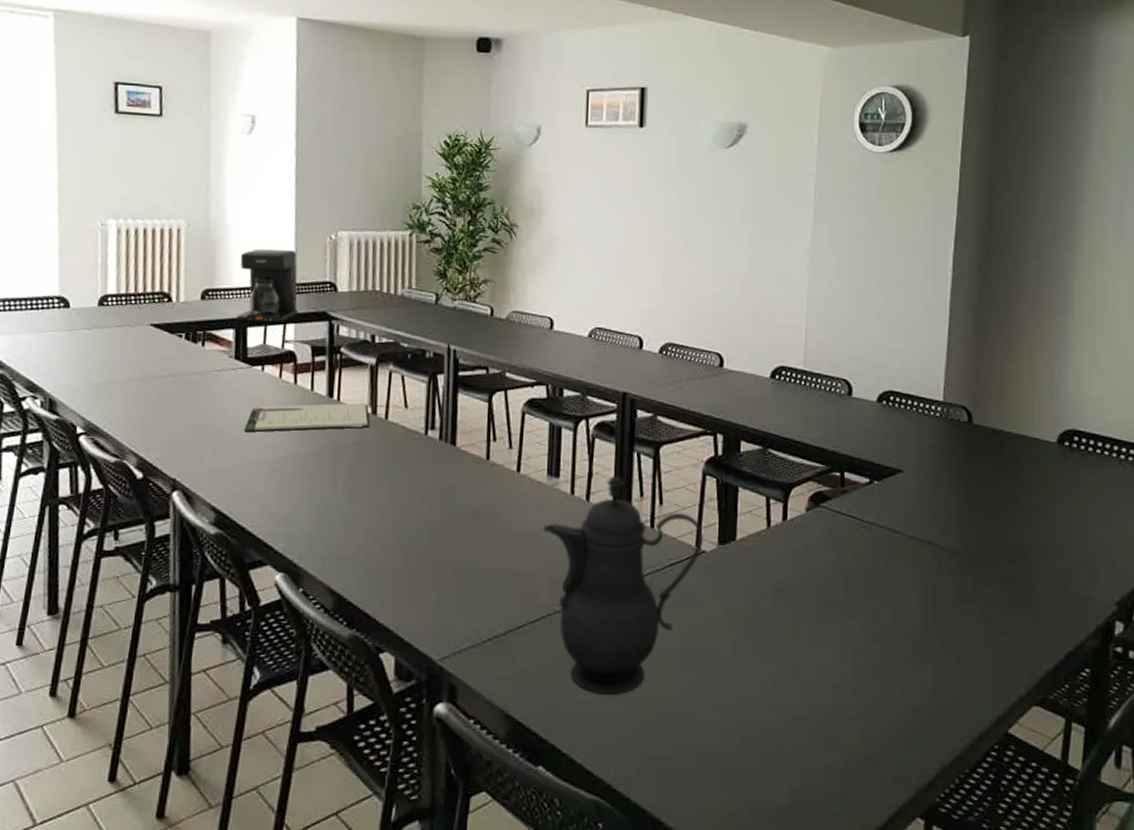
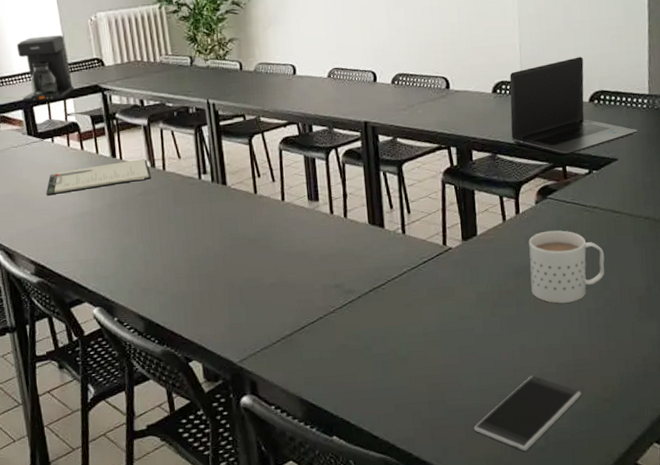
coffeepot: present [542,476,703,696] -> none [310,194,449,376]
tablet: none [707,717,837,811] -> present [473,375,581,452]
laptop computer: none [786,350,928,460] -> present [509,56,638,156]
mug: none [790,544,878,633] -> present [529,230,605,304]

